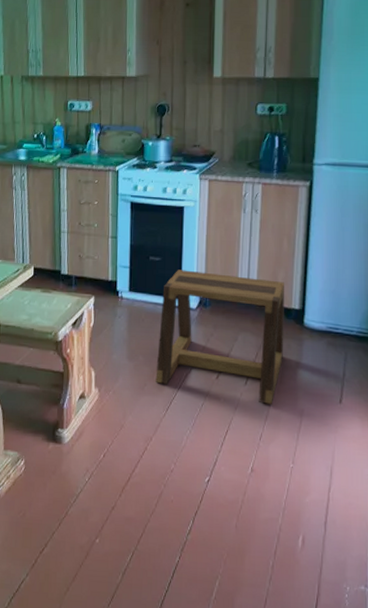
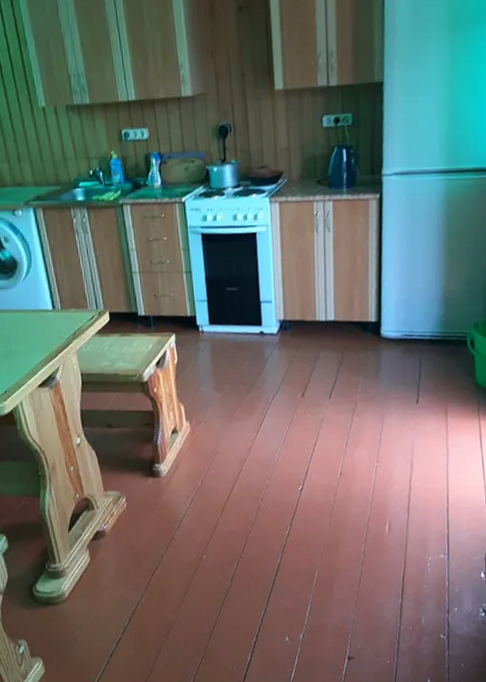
stool: present [155,270,285,404] -> none [243,296,363,413]

